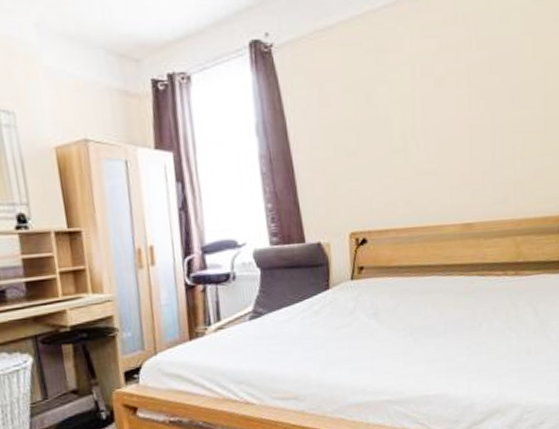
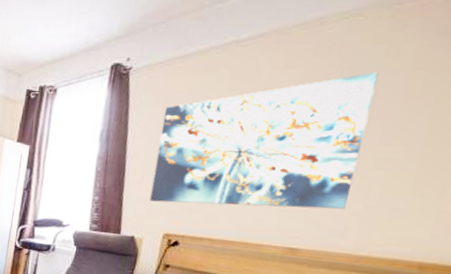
wall art: none [319,38,501,199] -> present [149,72,379,209]

